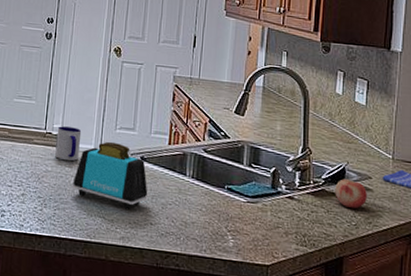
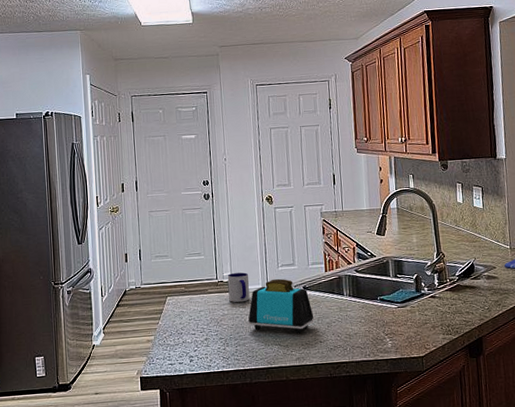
fruit: present [335,179,367,208] -> none [467,272,494,296]

